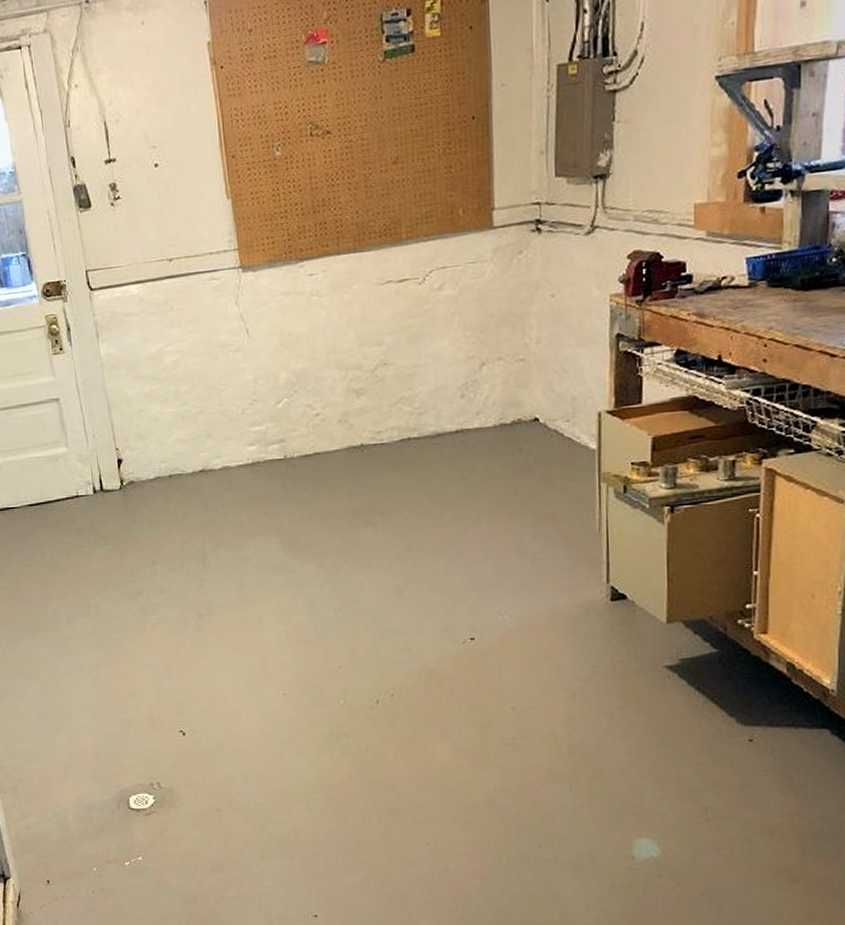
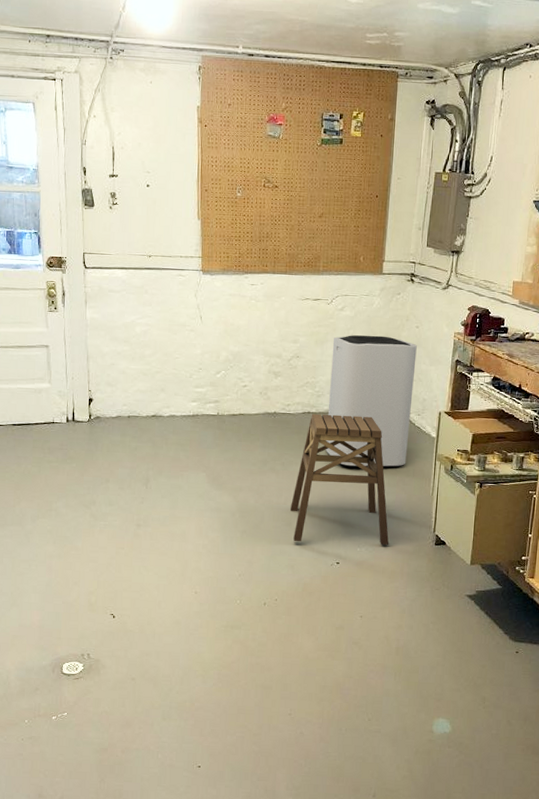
stool: none [398,432,543,615] -> present [290,413,389,545]
trash can: none [432,316,557,507] -> present [325,335,417,468]

